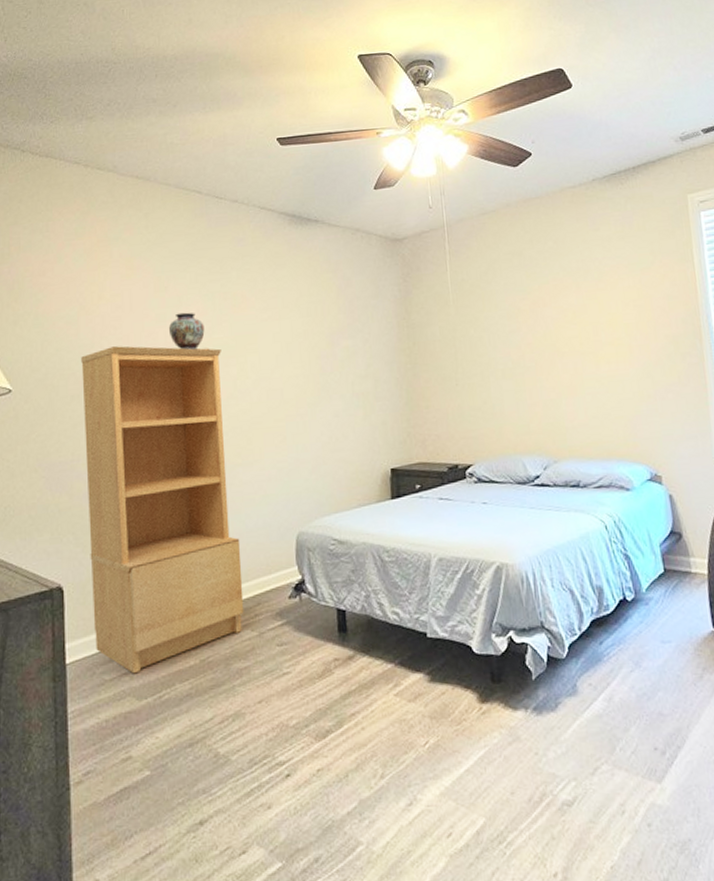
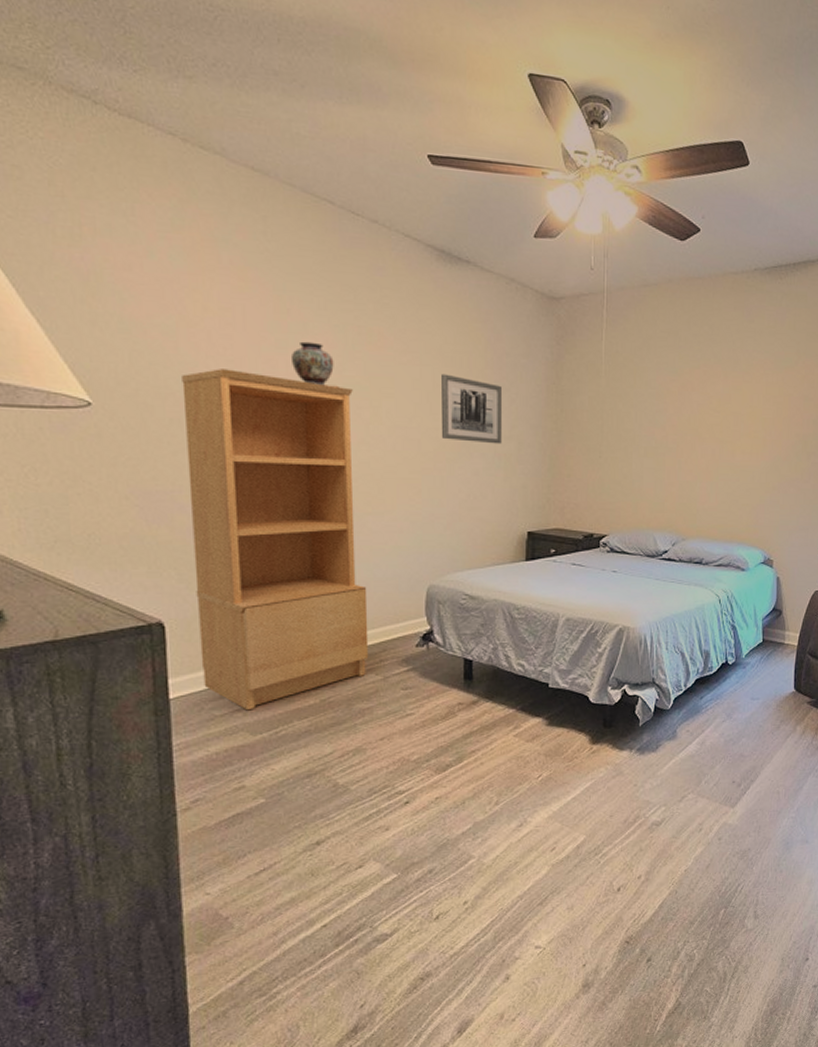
wall art: none [299,324,359,386] -> present [441,373,502,445]

